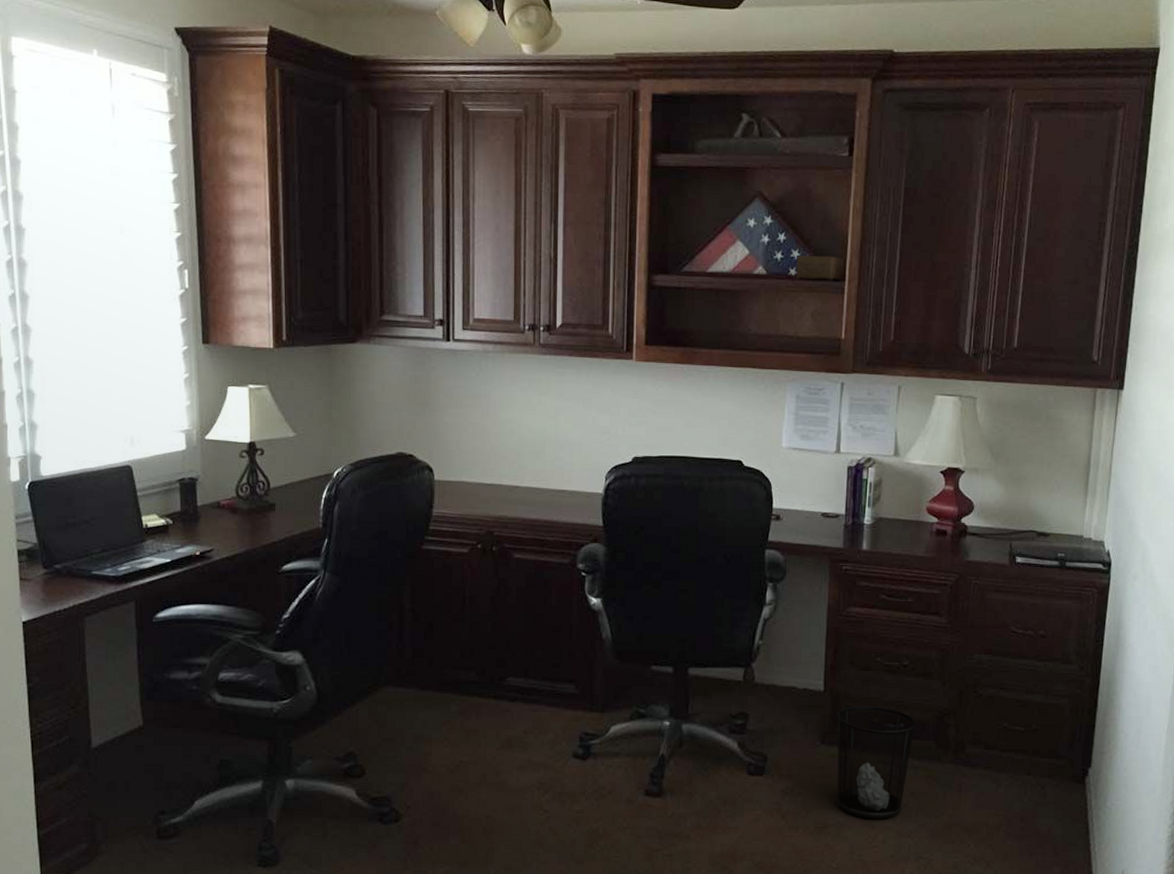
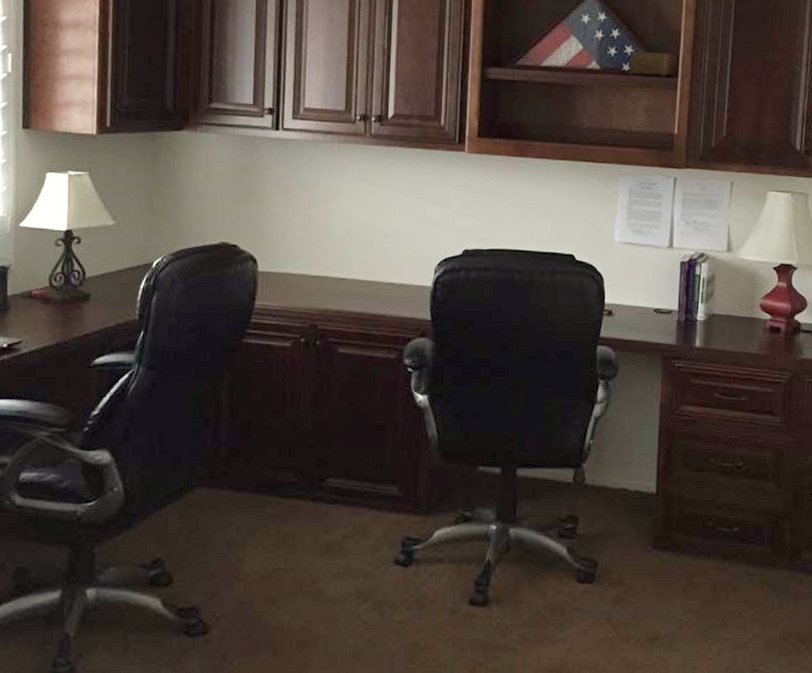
waste bin: present [836,706,916,819] -> none [669,509,750,629]

